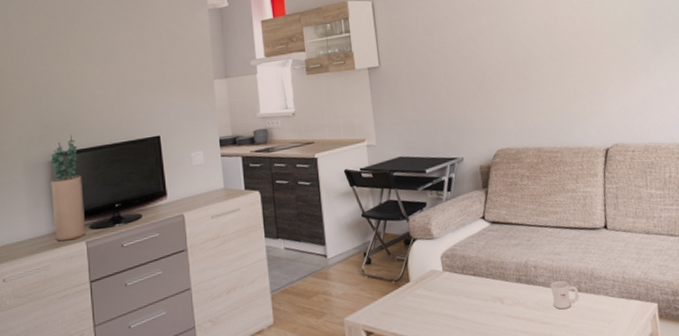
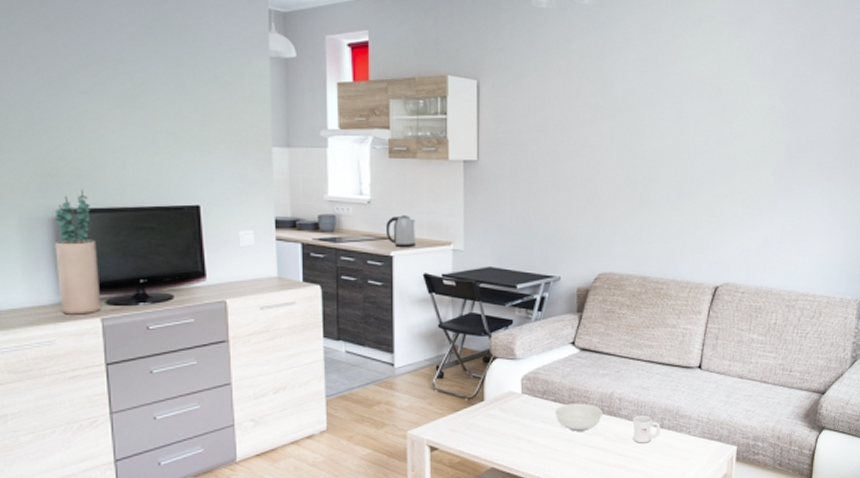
kettle: none [308,121,335,149] -> present [385,215,415,247]
bowl: none [476,274,522,303] -> present [555,403,604,431]

